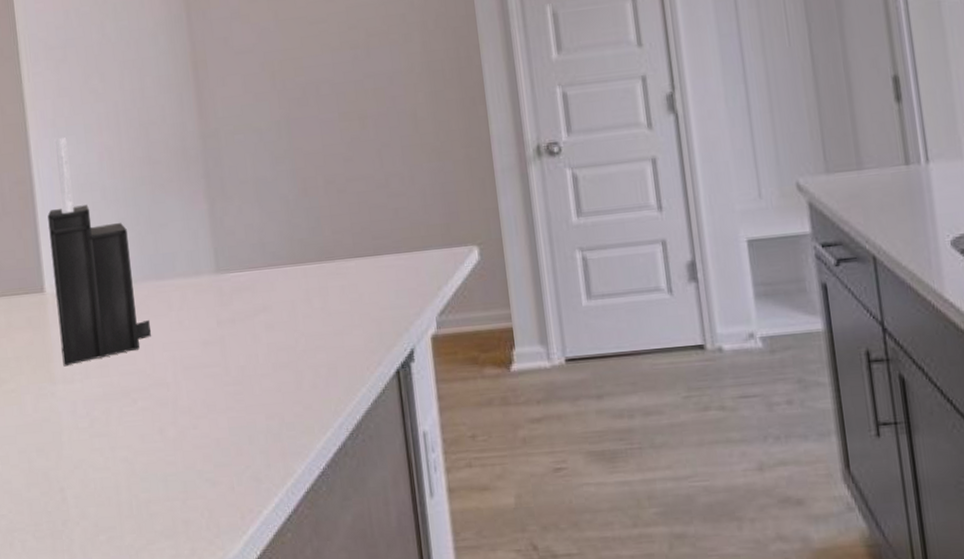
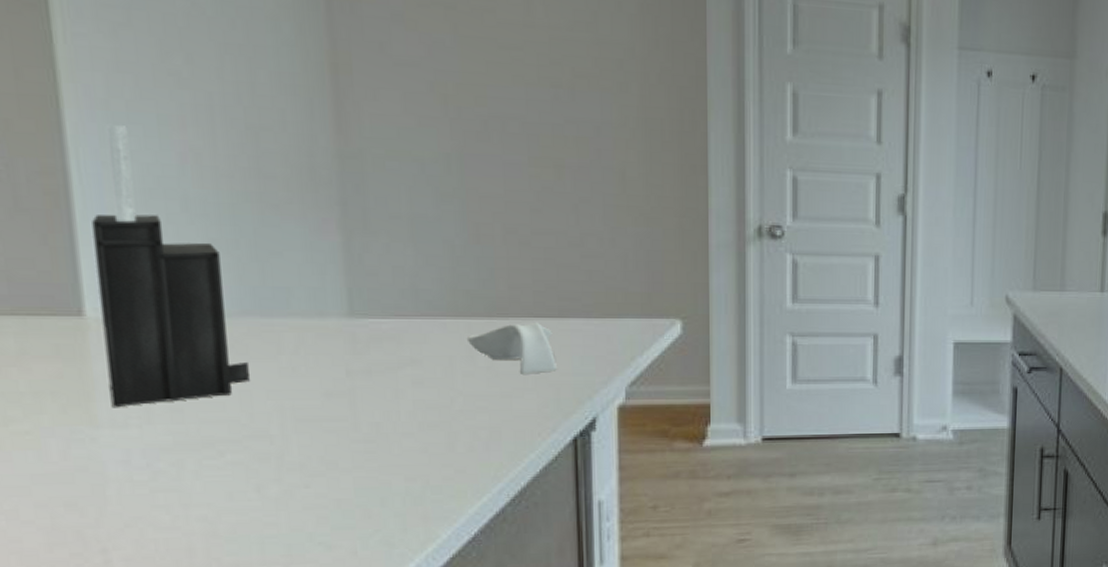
spoon rest: none [303,261,377,313] -> present [466,322,557,376]

